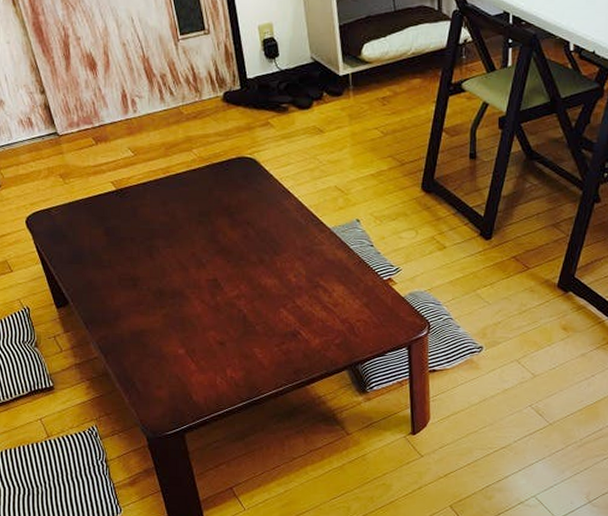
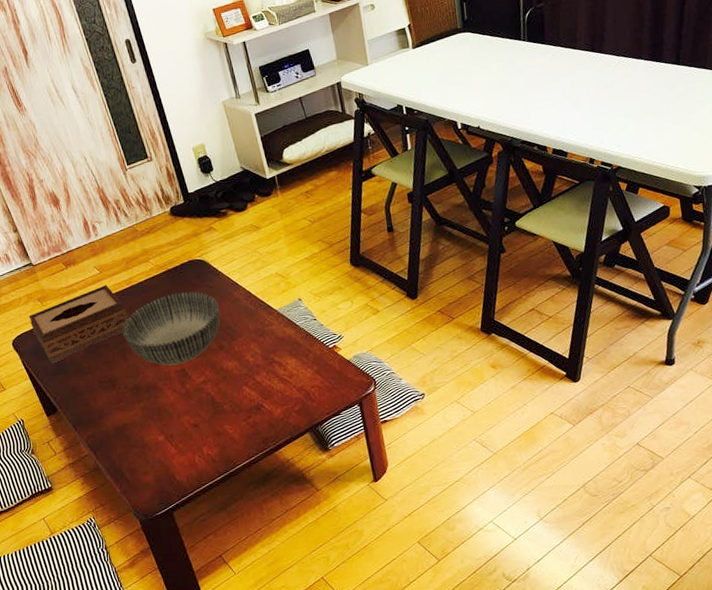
tissue box: none [48,170,161,251] -> present [29,284,129,364]
bowl: none [152,191,265,273] -> present [122,291,220,366]

